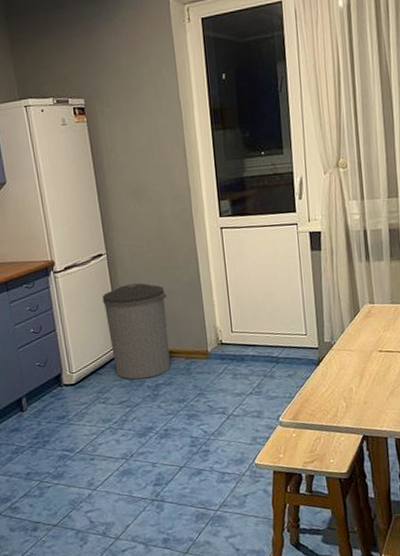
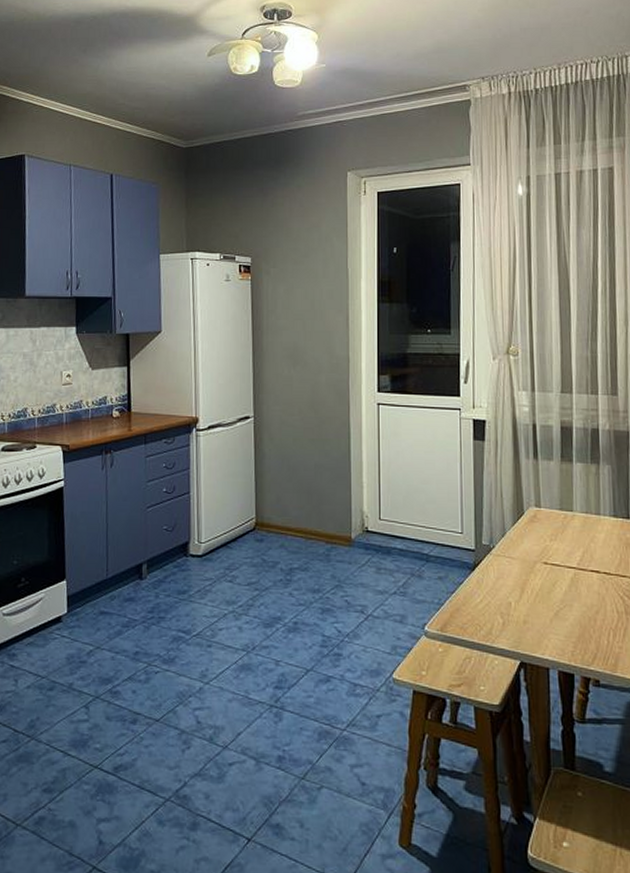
trash can: present [102,283,171,380] -> none [244,452,313,560]

